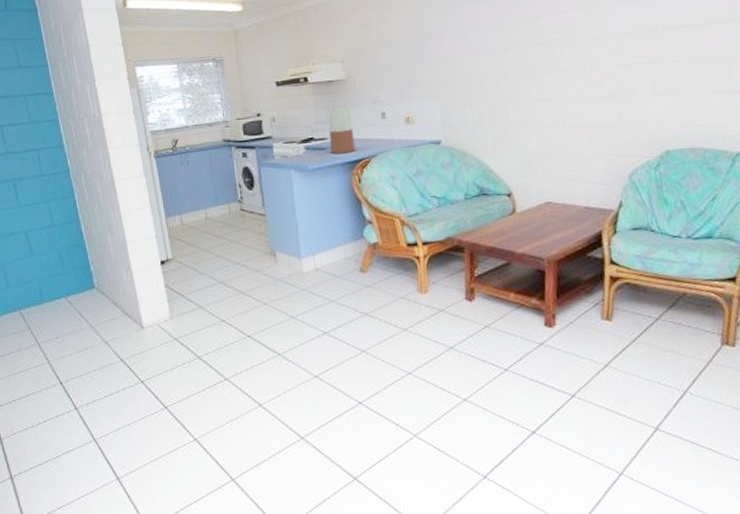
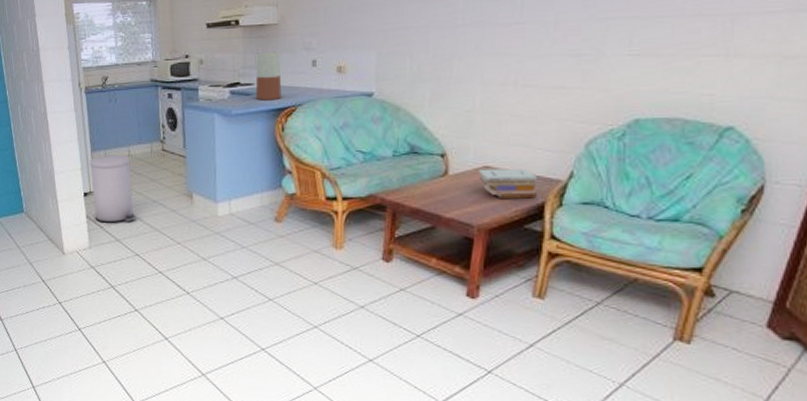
pedal bin: none [164,218,220,291] -> present [89,155,138,223]
books: none [541,201,594,232] -> present [477,168,537,200]

